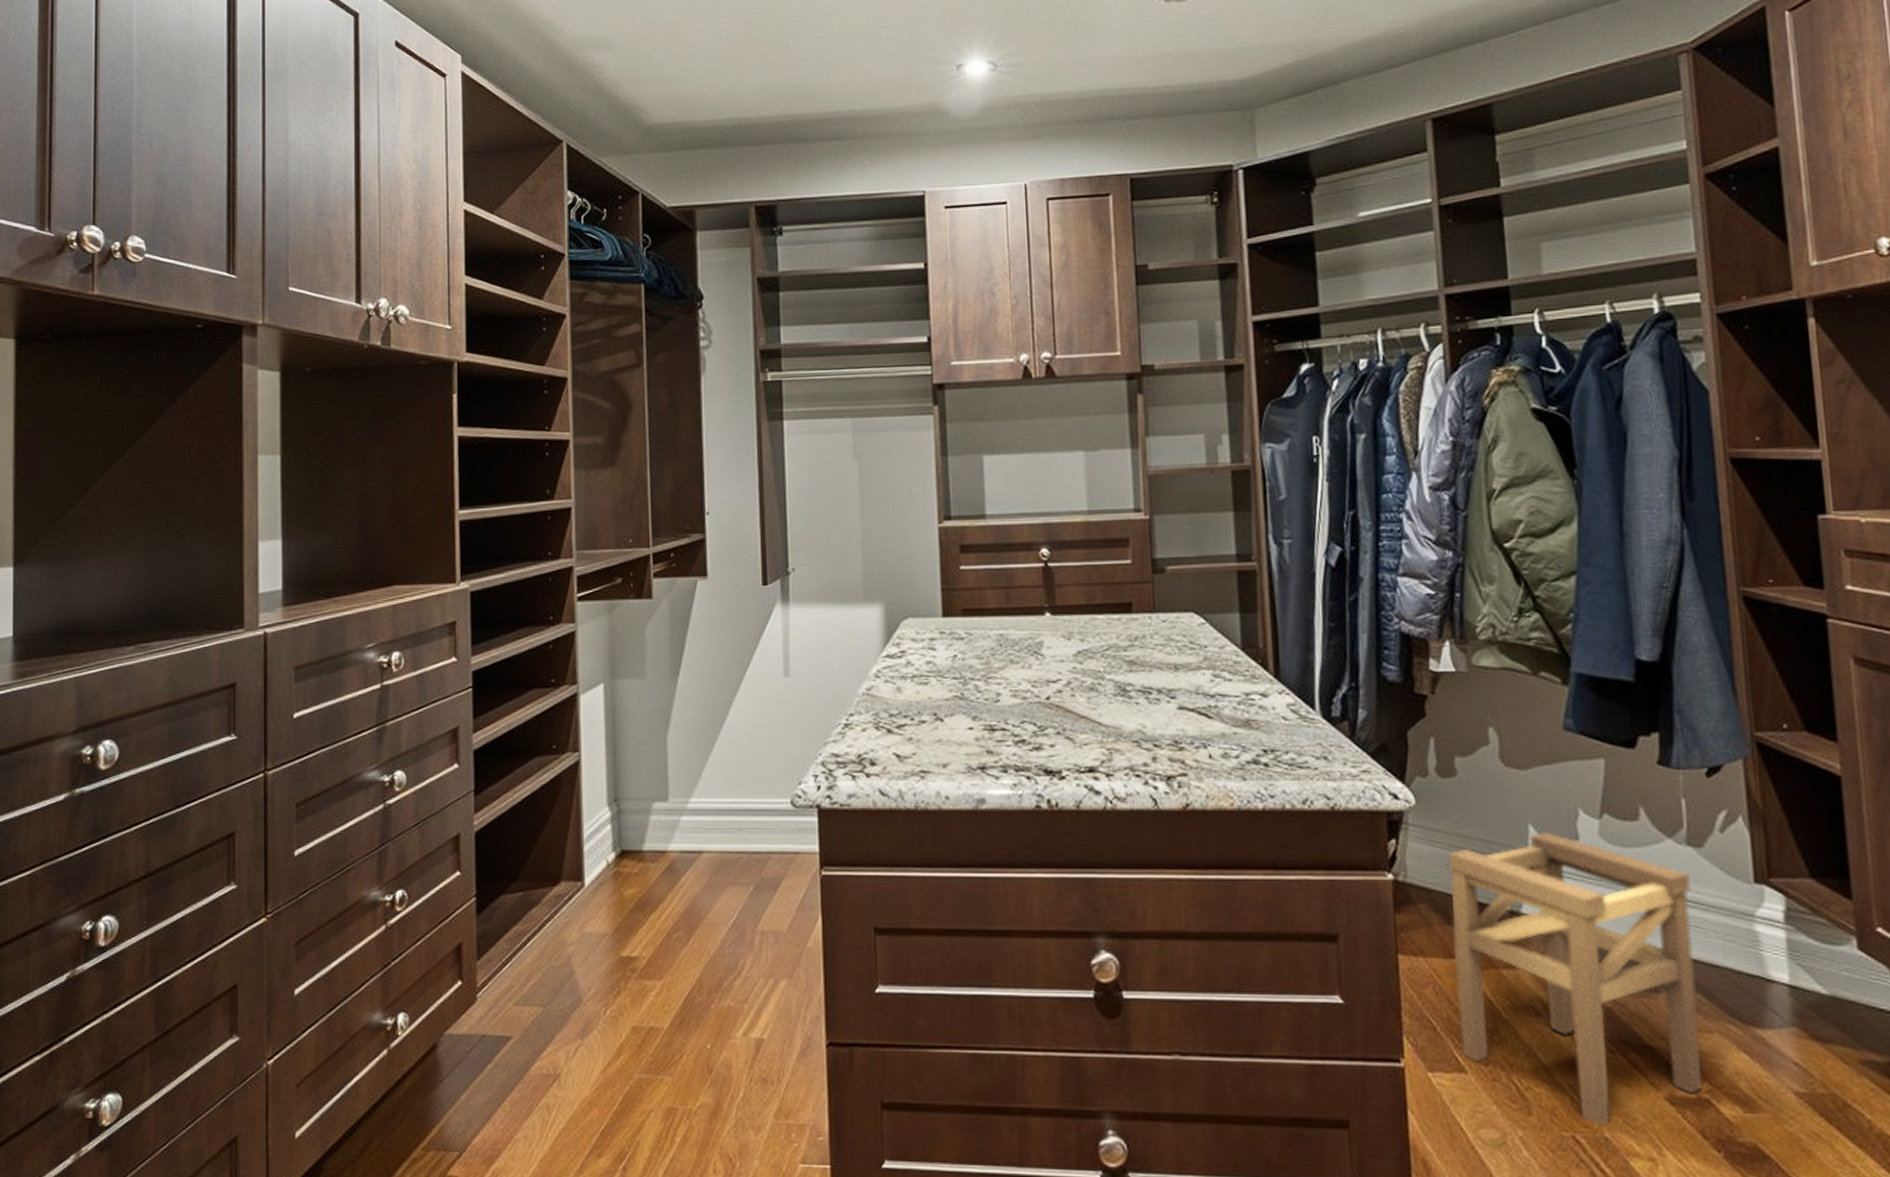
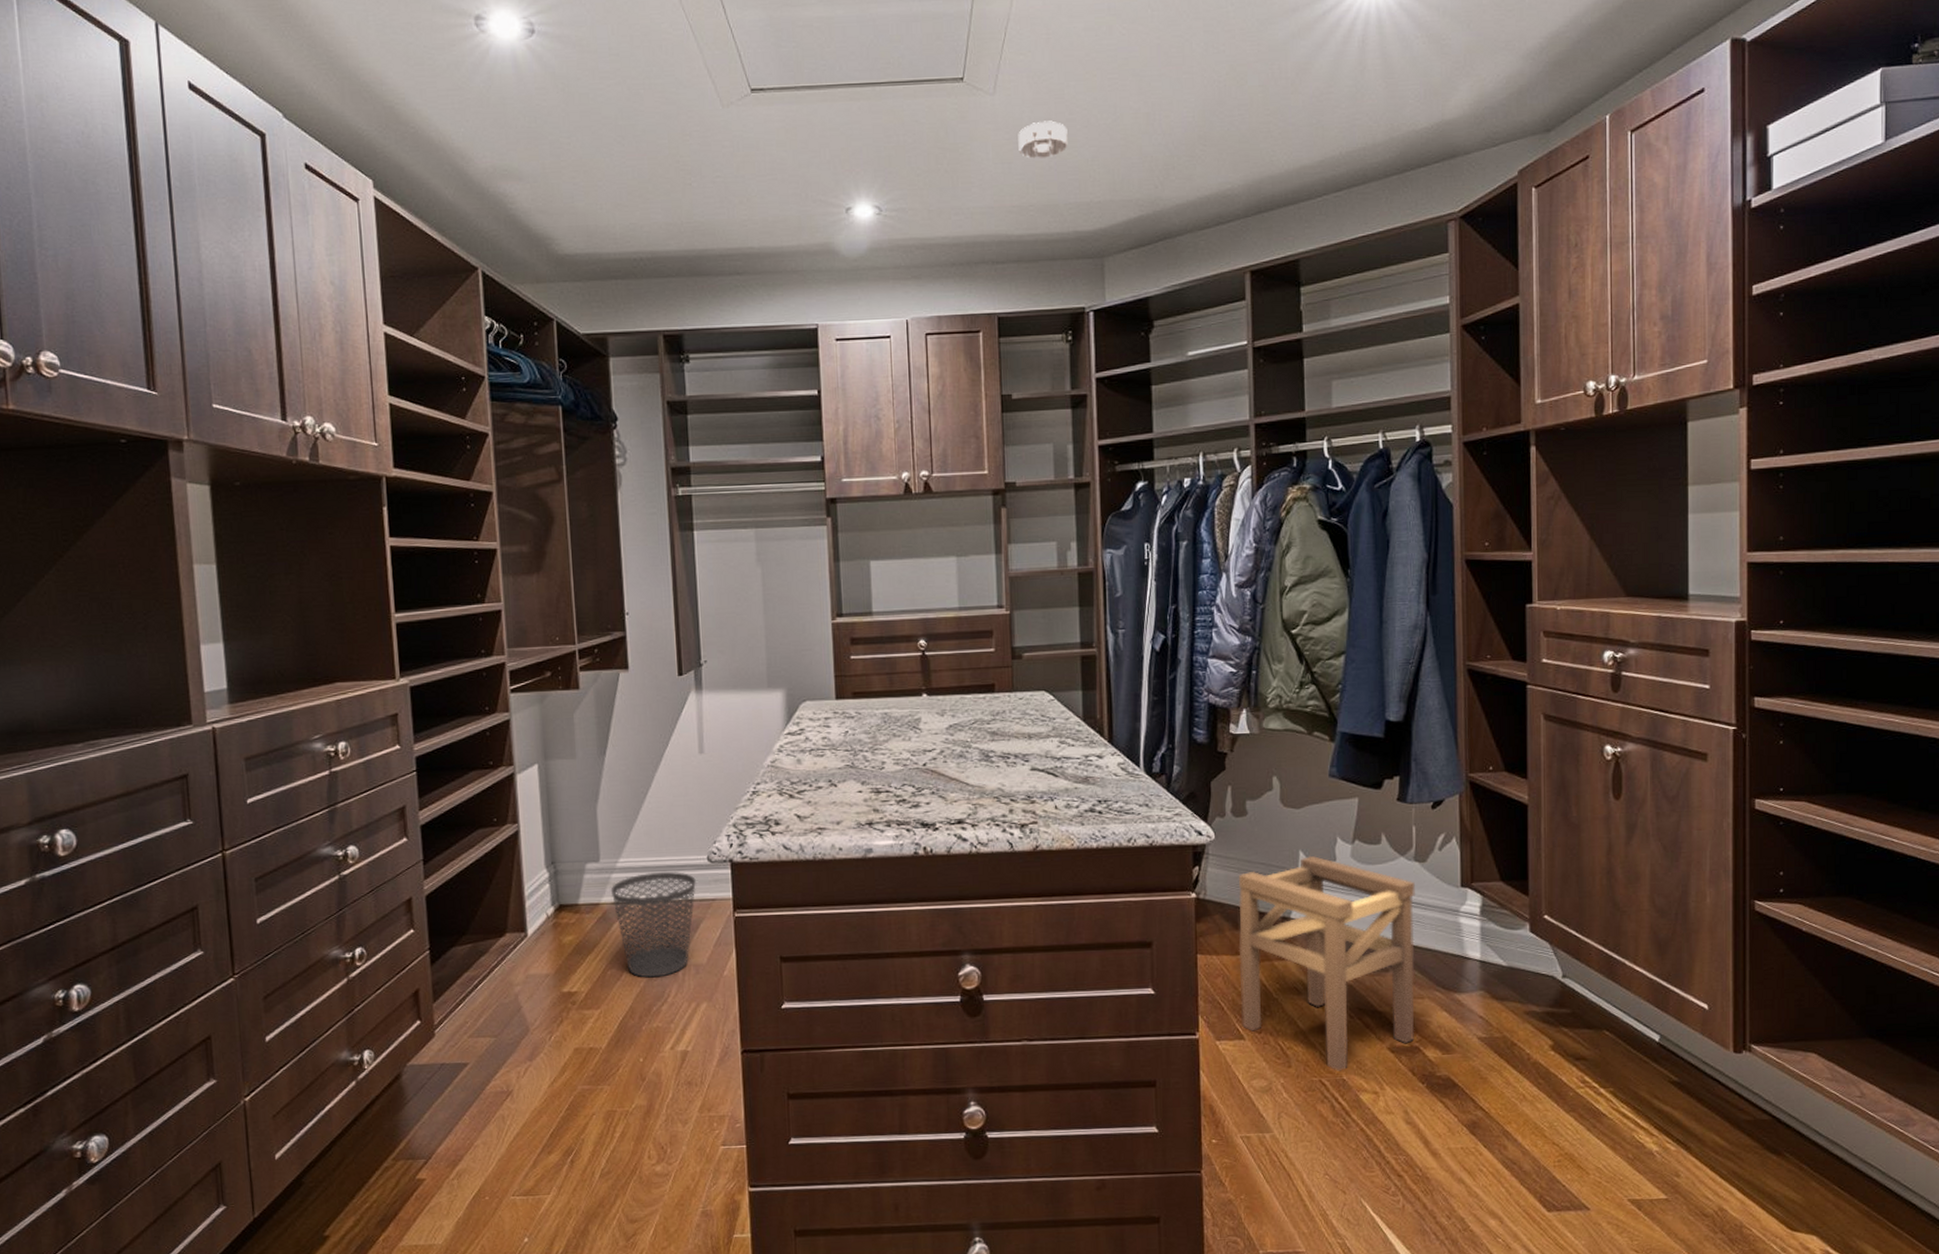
wastebasket: none [679,816,777,945] -> present [610,871,696,978]

